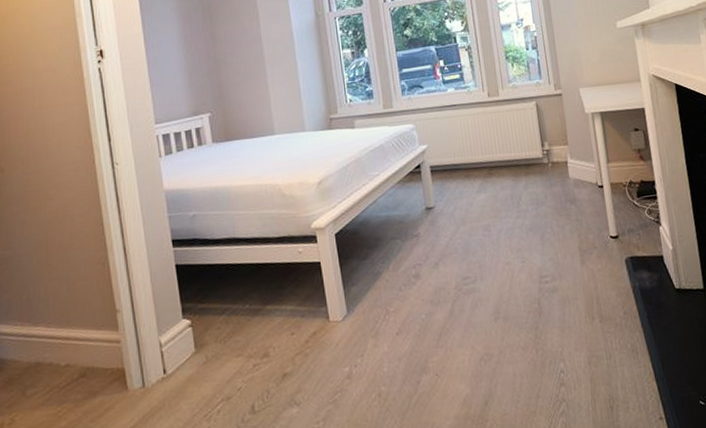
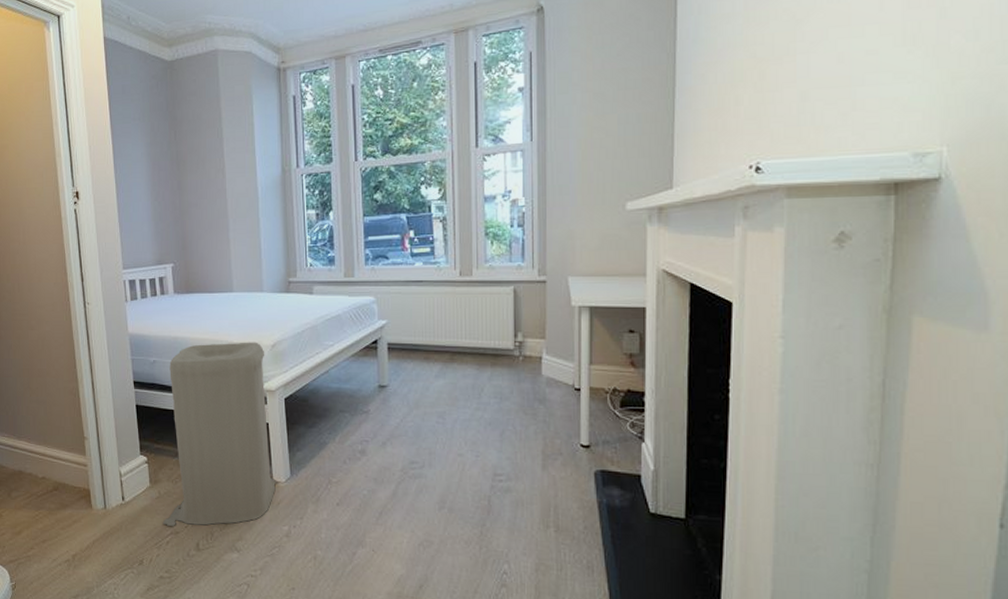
laundry basket: none [211,181,335,393] -> present [162,342,278,526]

